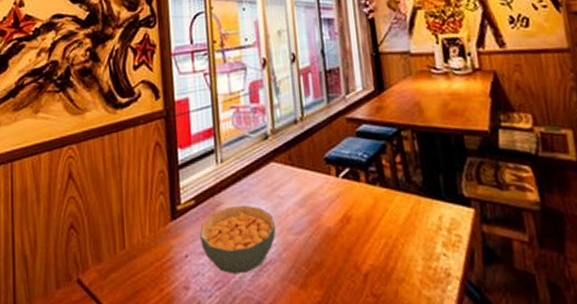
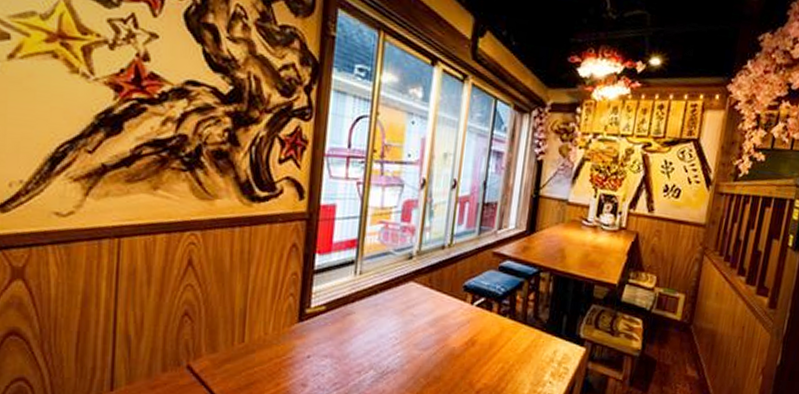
cereal bowl: present [200,204,276,275] -> none [325,317,404,379]

